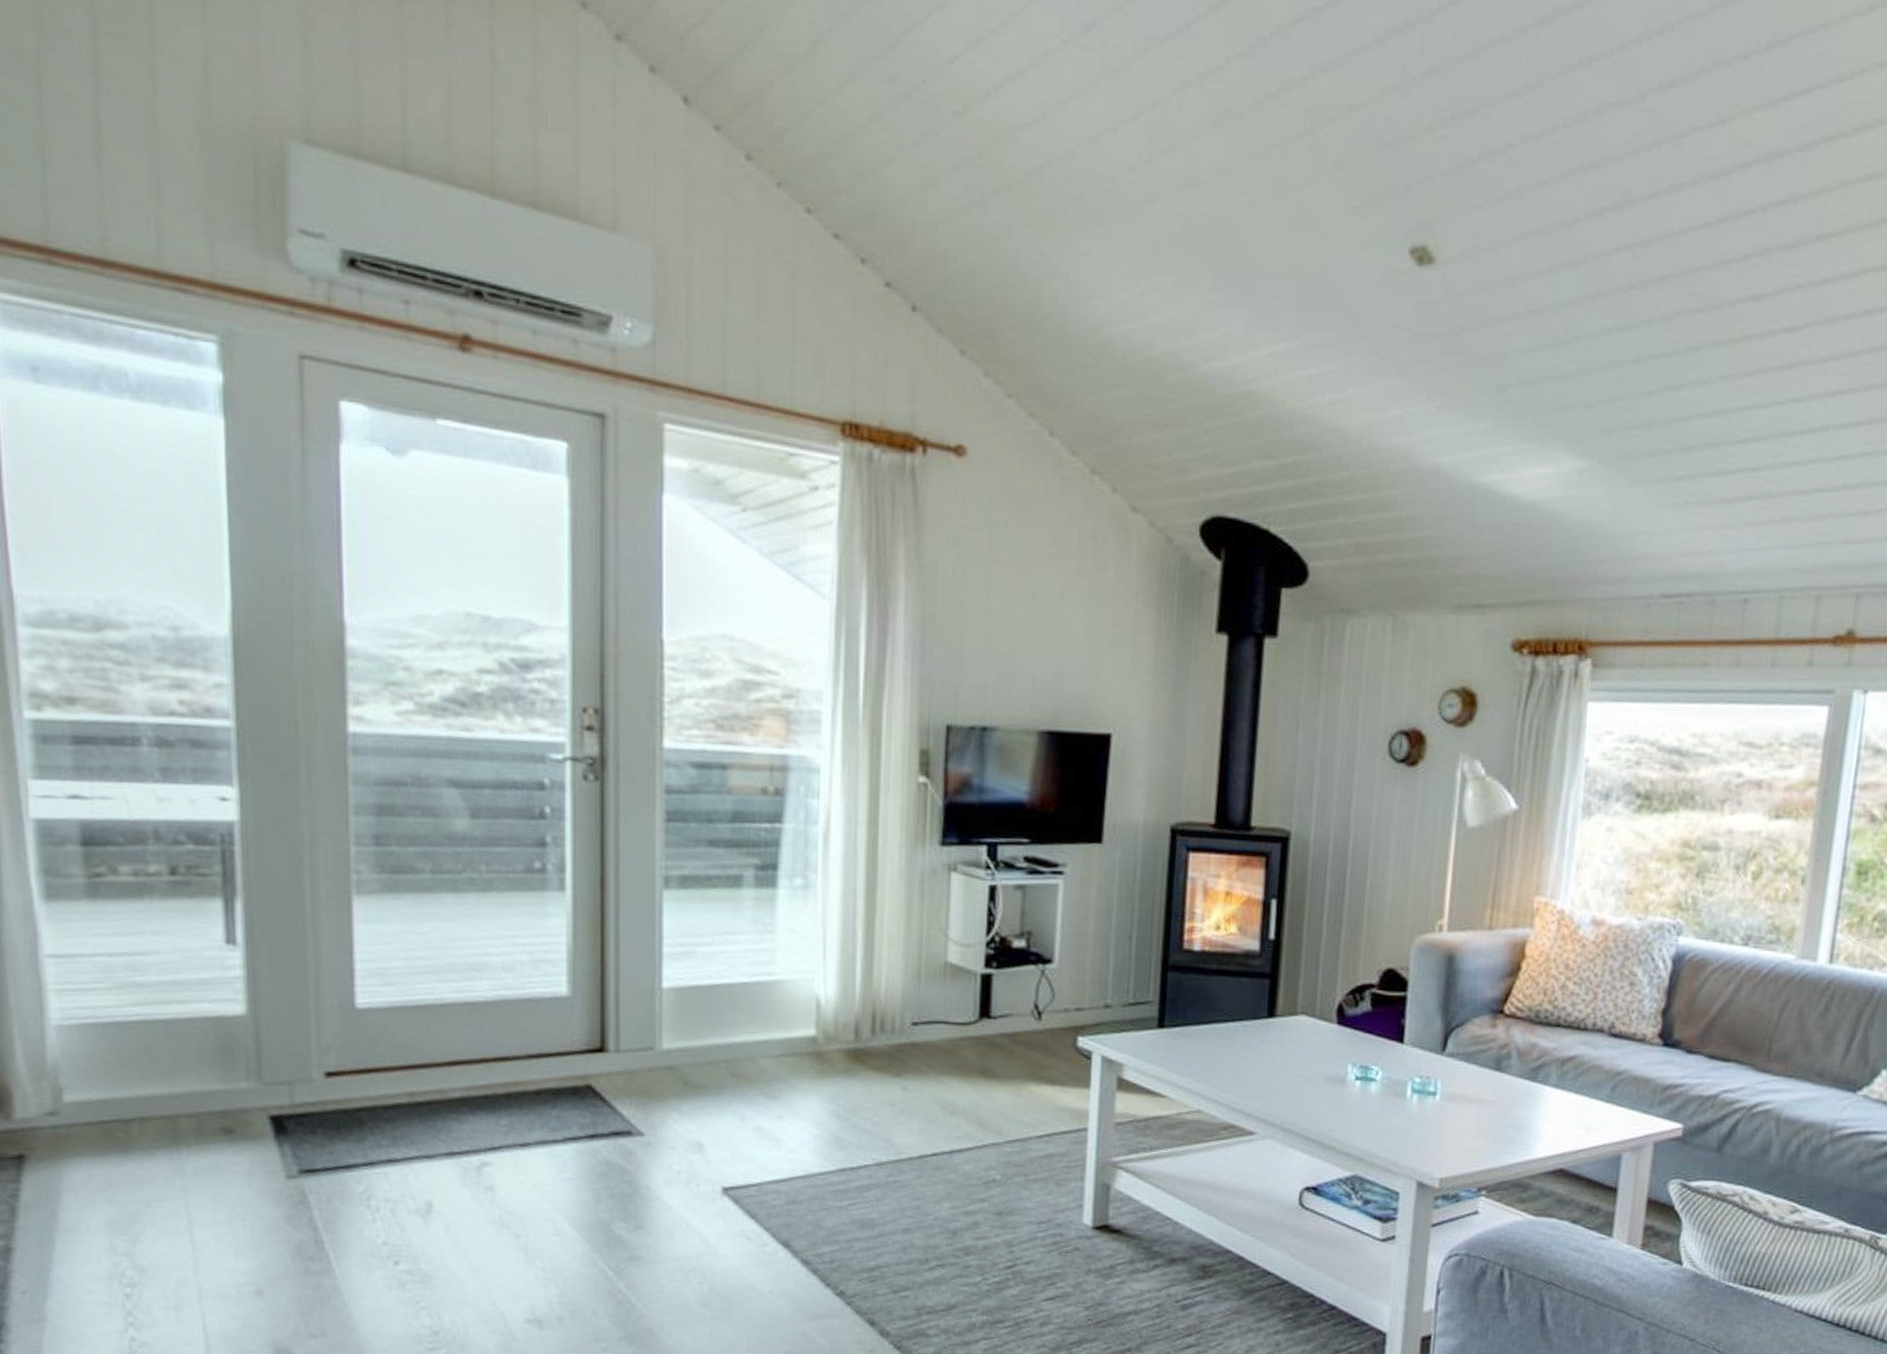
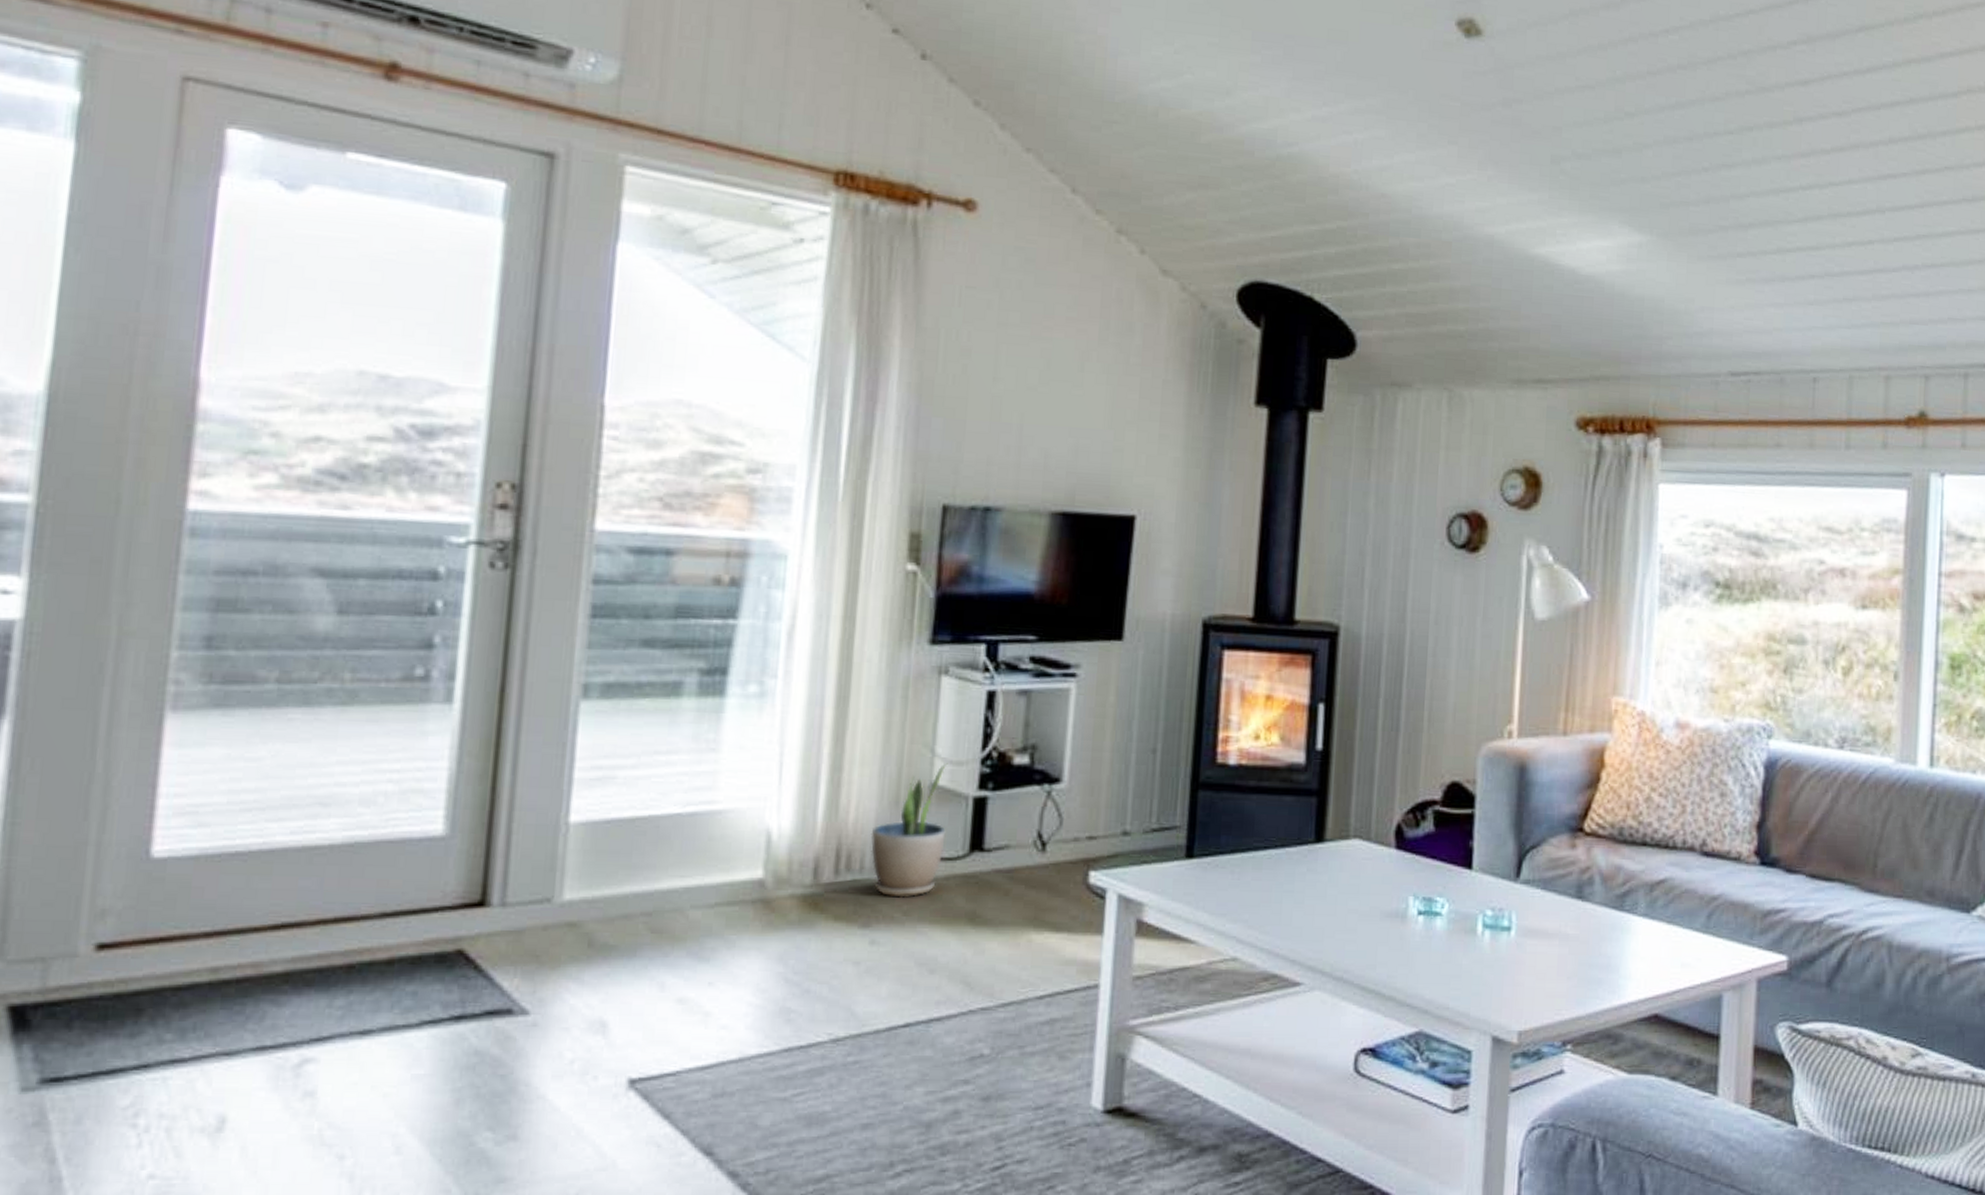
potted plant: none [899,945,959,1054] -> present [871,763,948,898]

